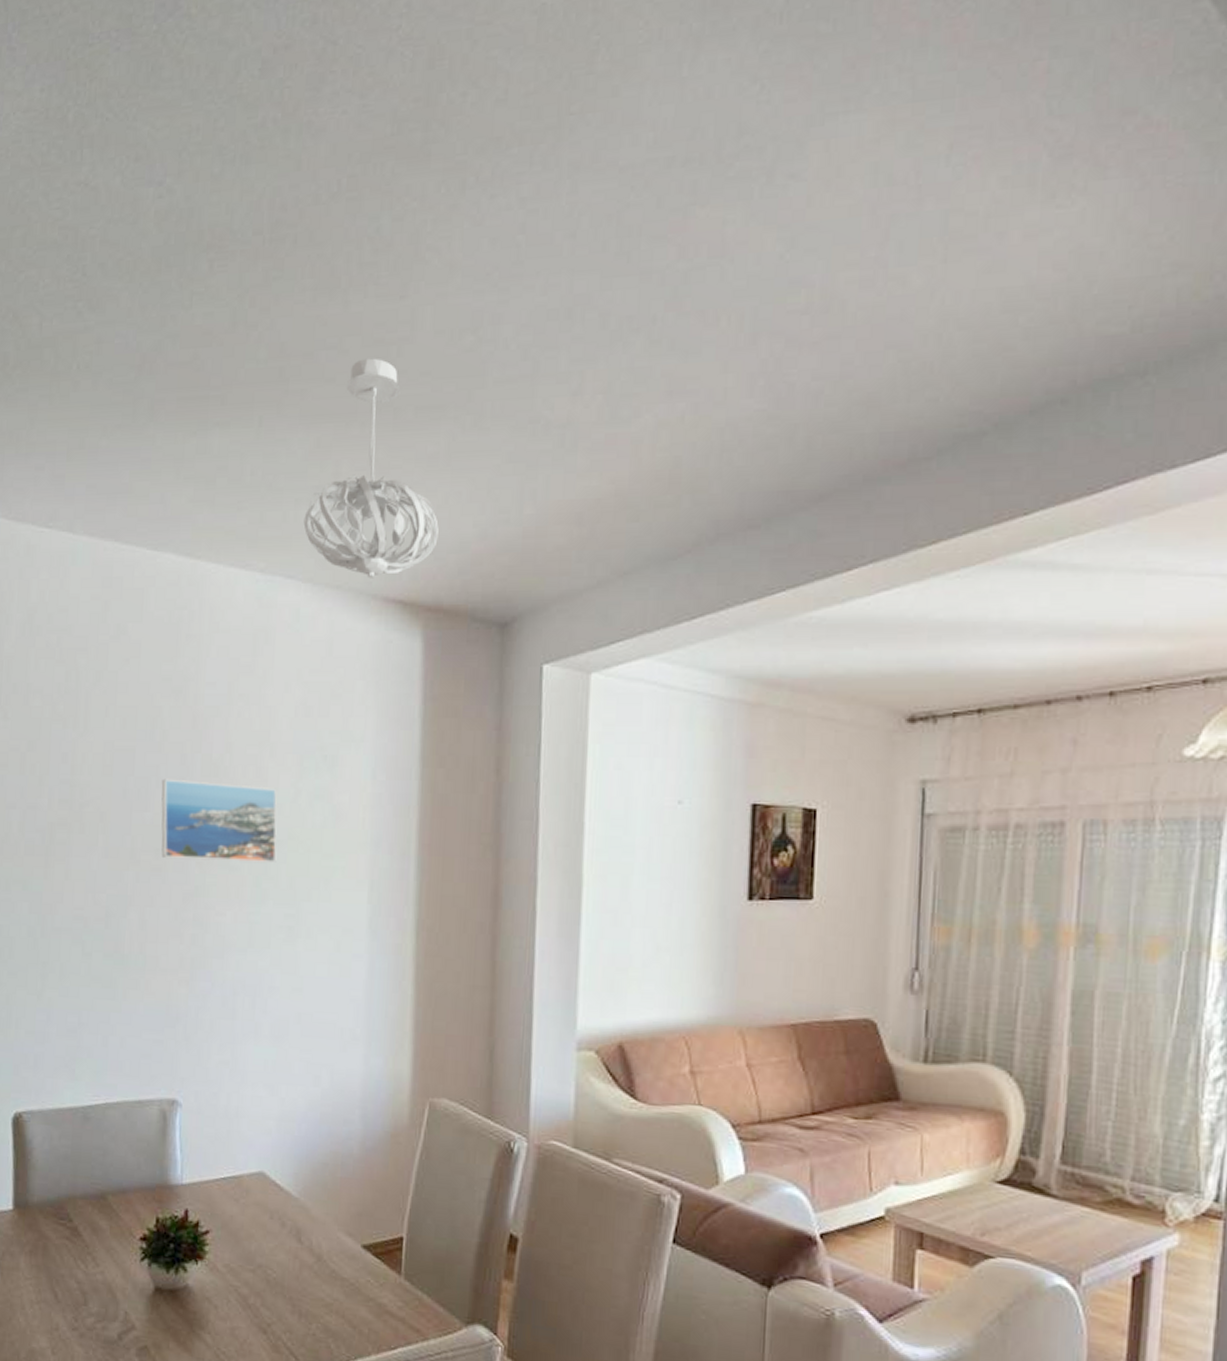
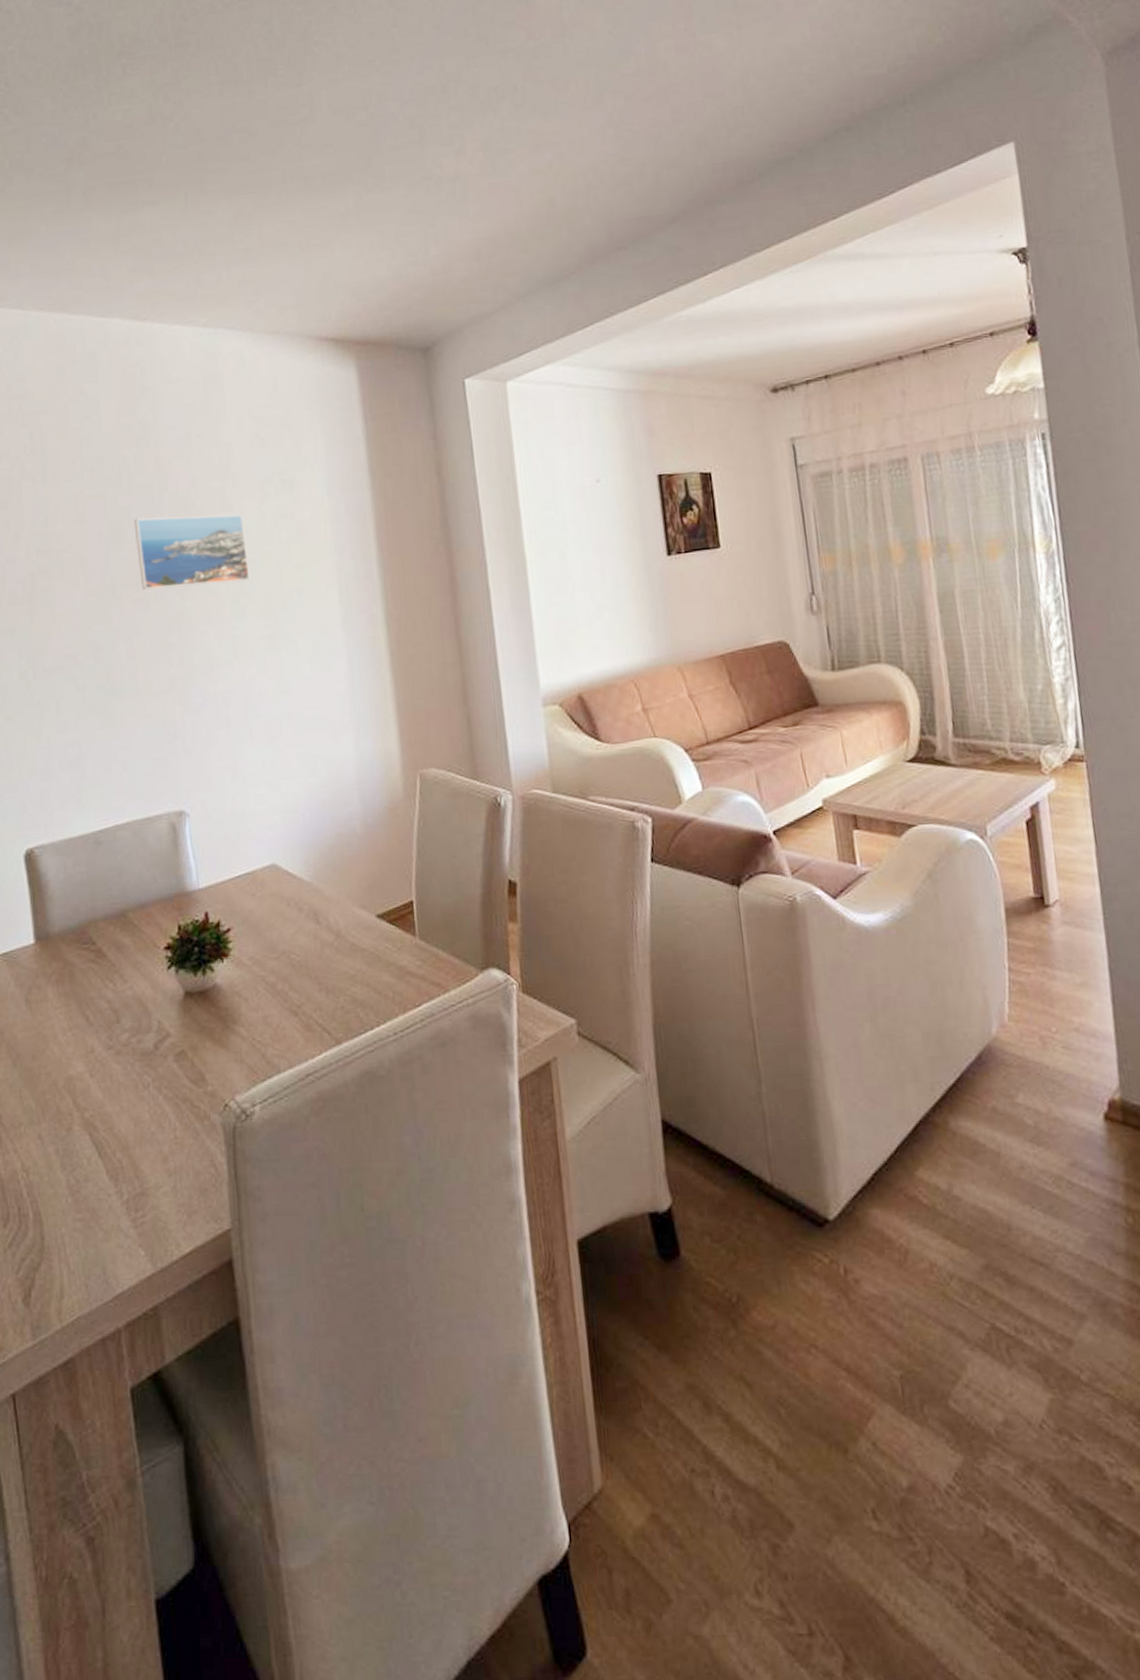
pendant light: present [303,358,439,579] -> none [236,136,358,322]

